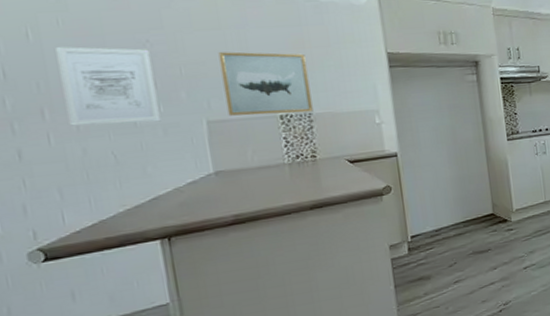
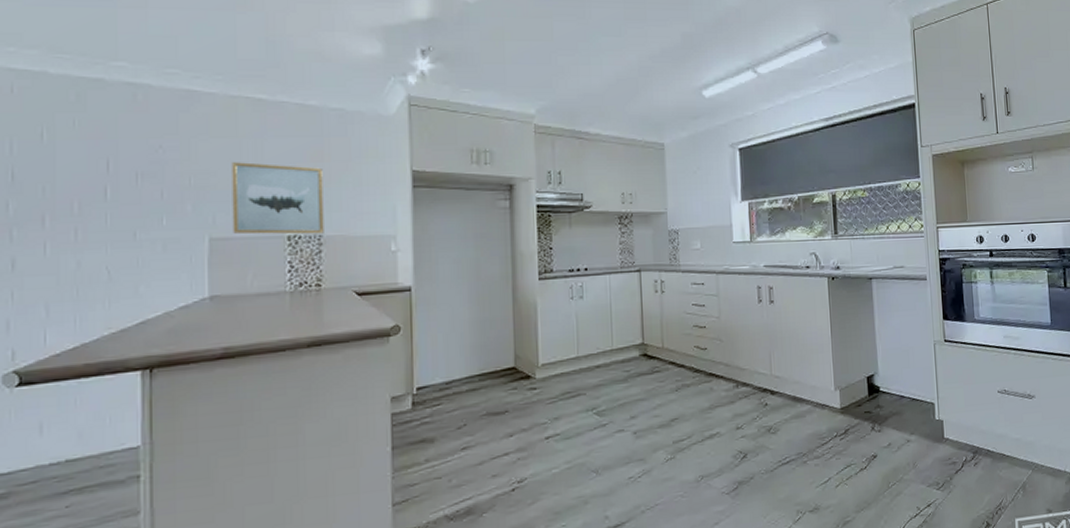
wall art: present [55,46,161,126] -> none [68,150,162,237]

